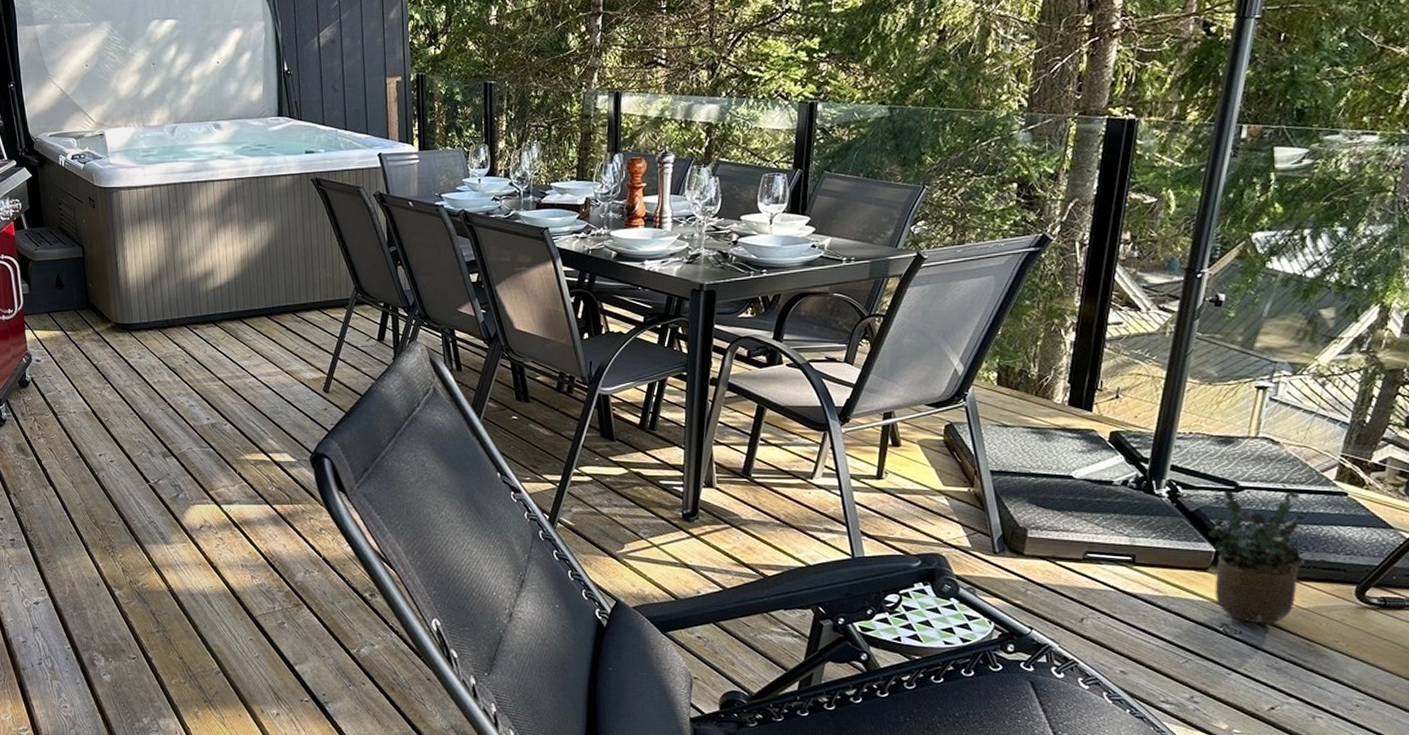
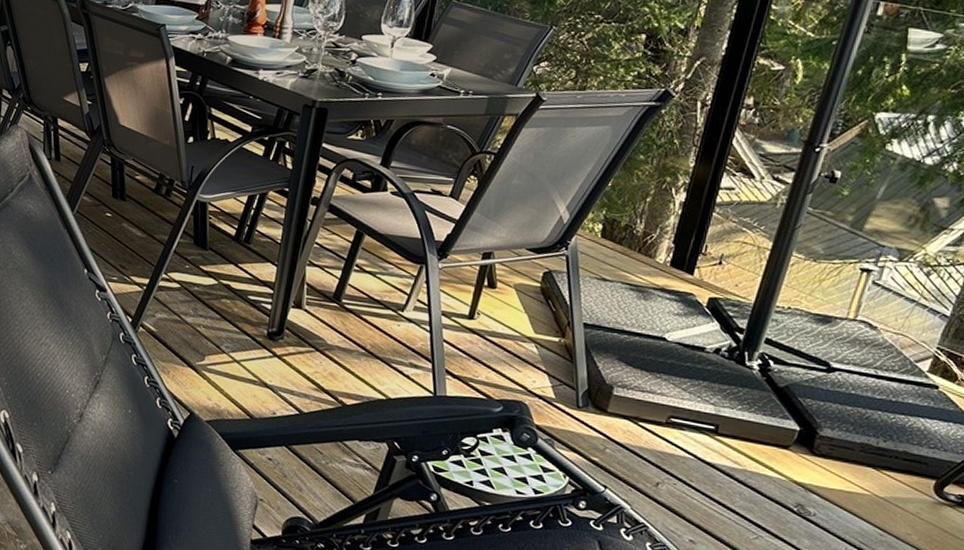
potted plant: present [1208,489,1306,626] -> none [793,368,894,511]

